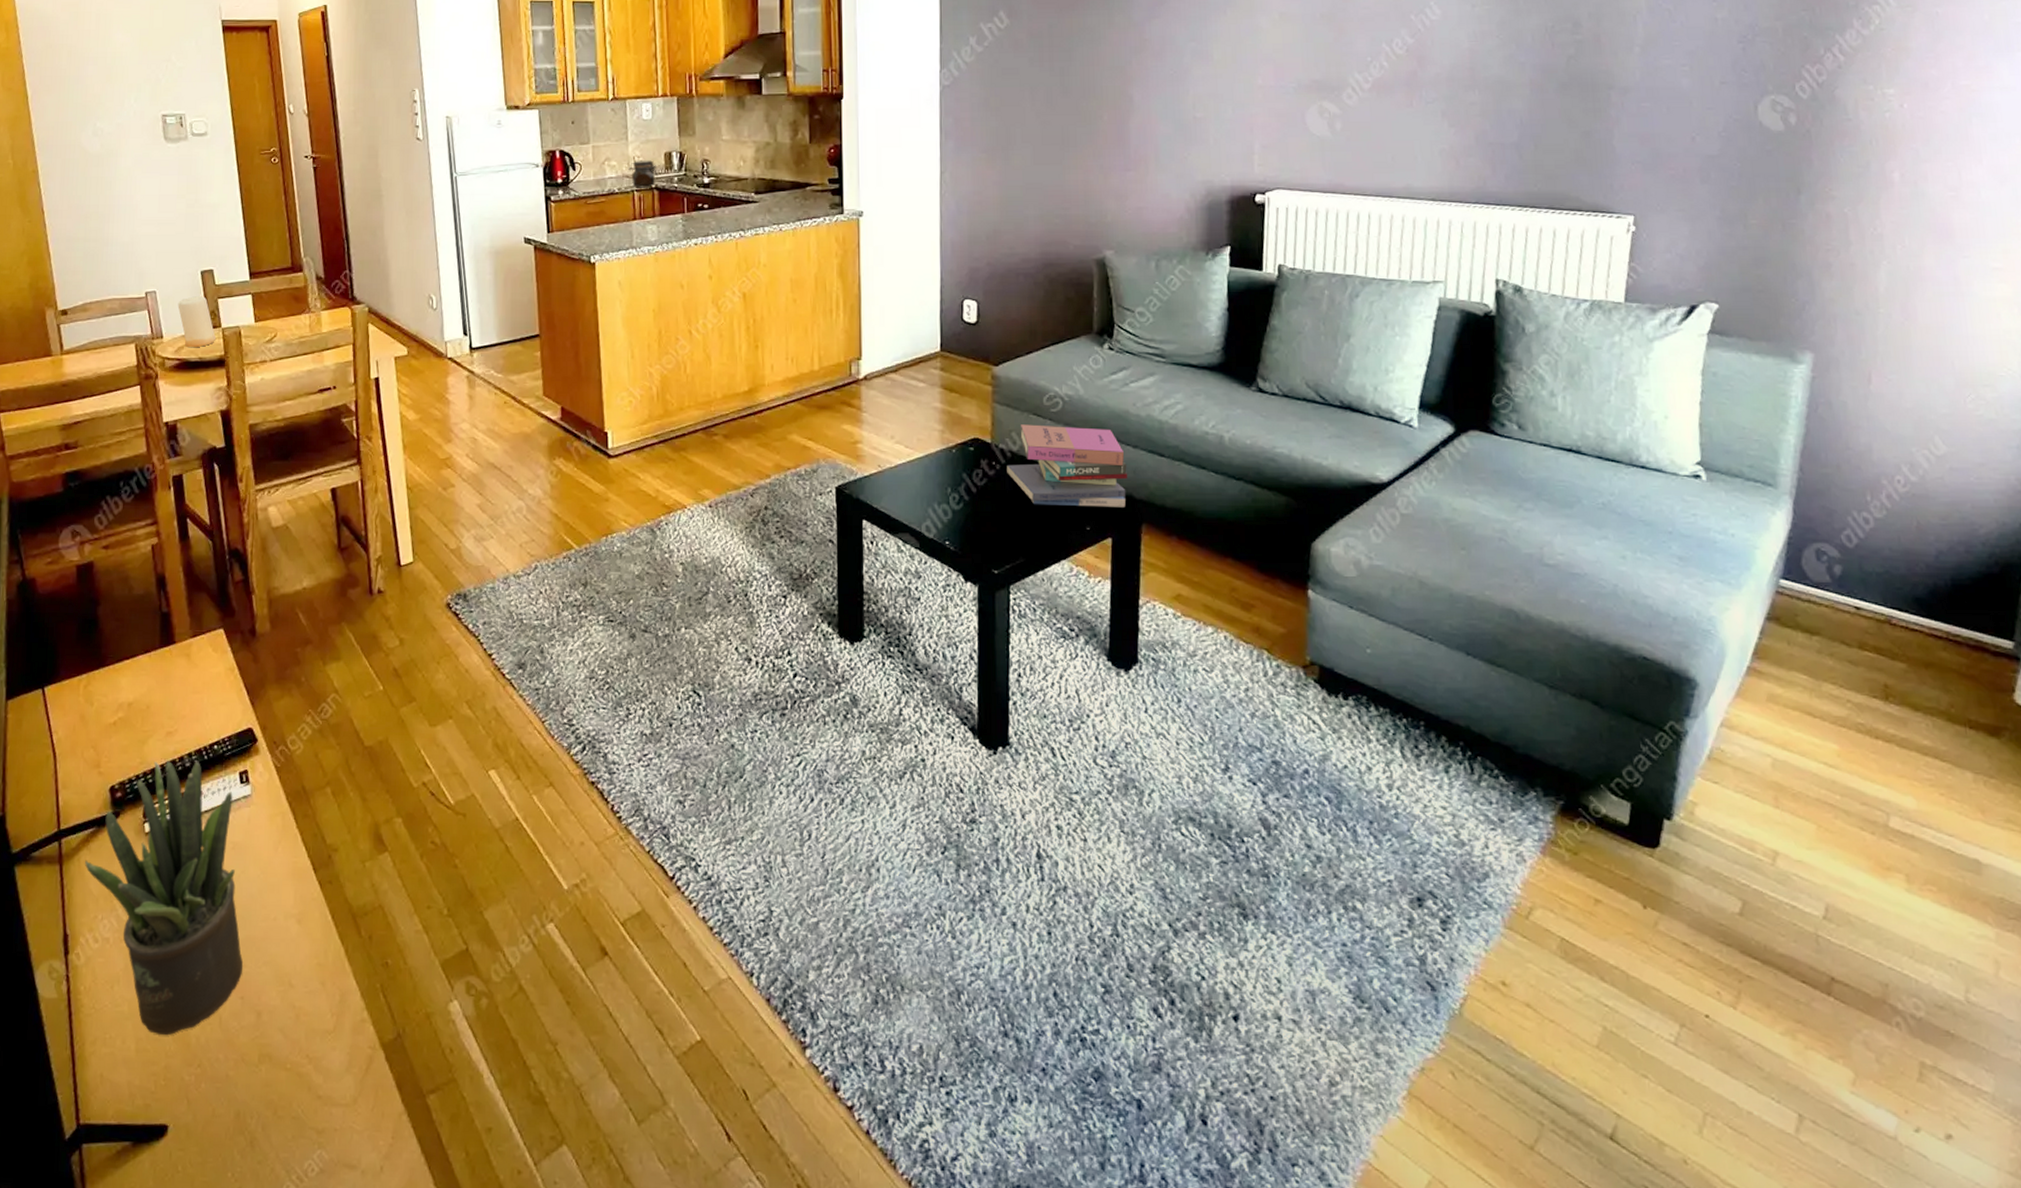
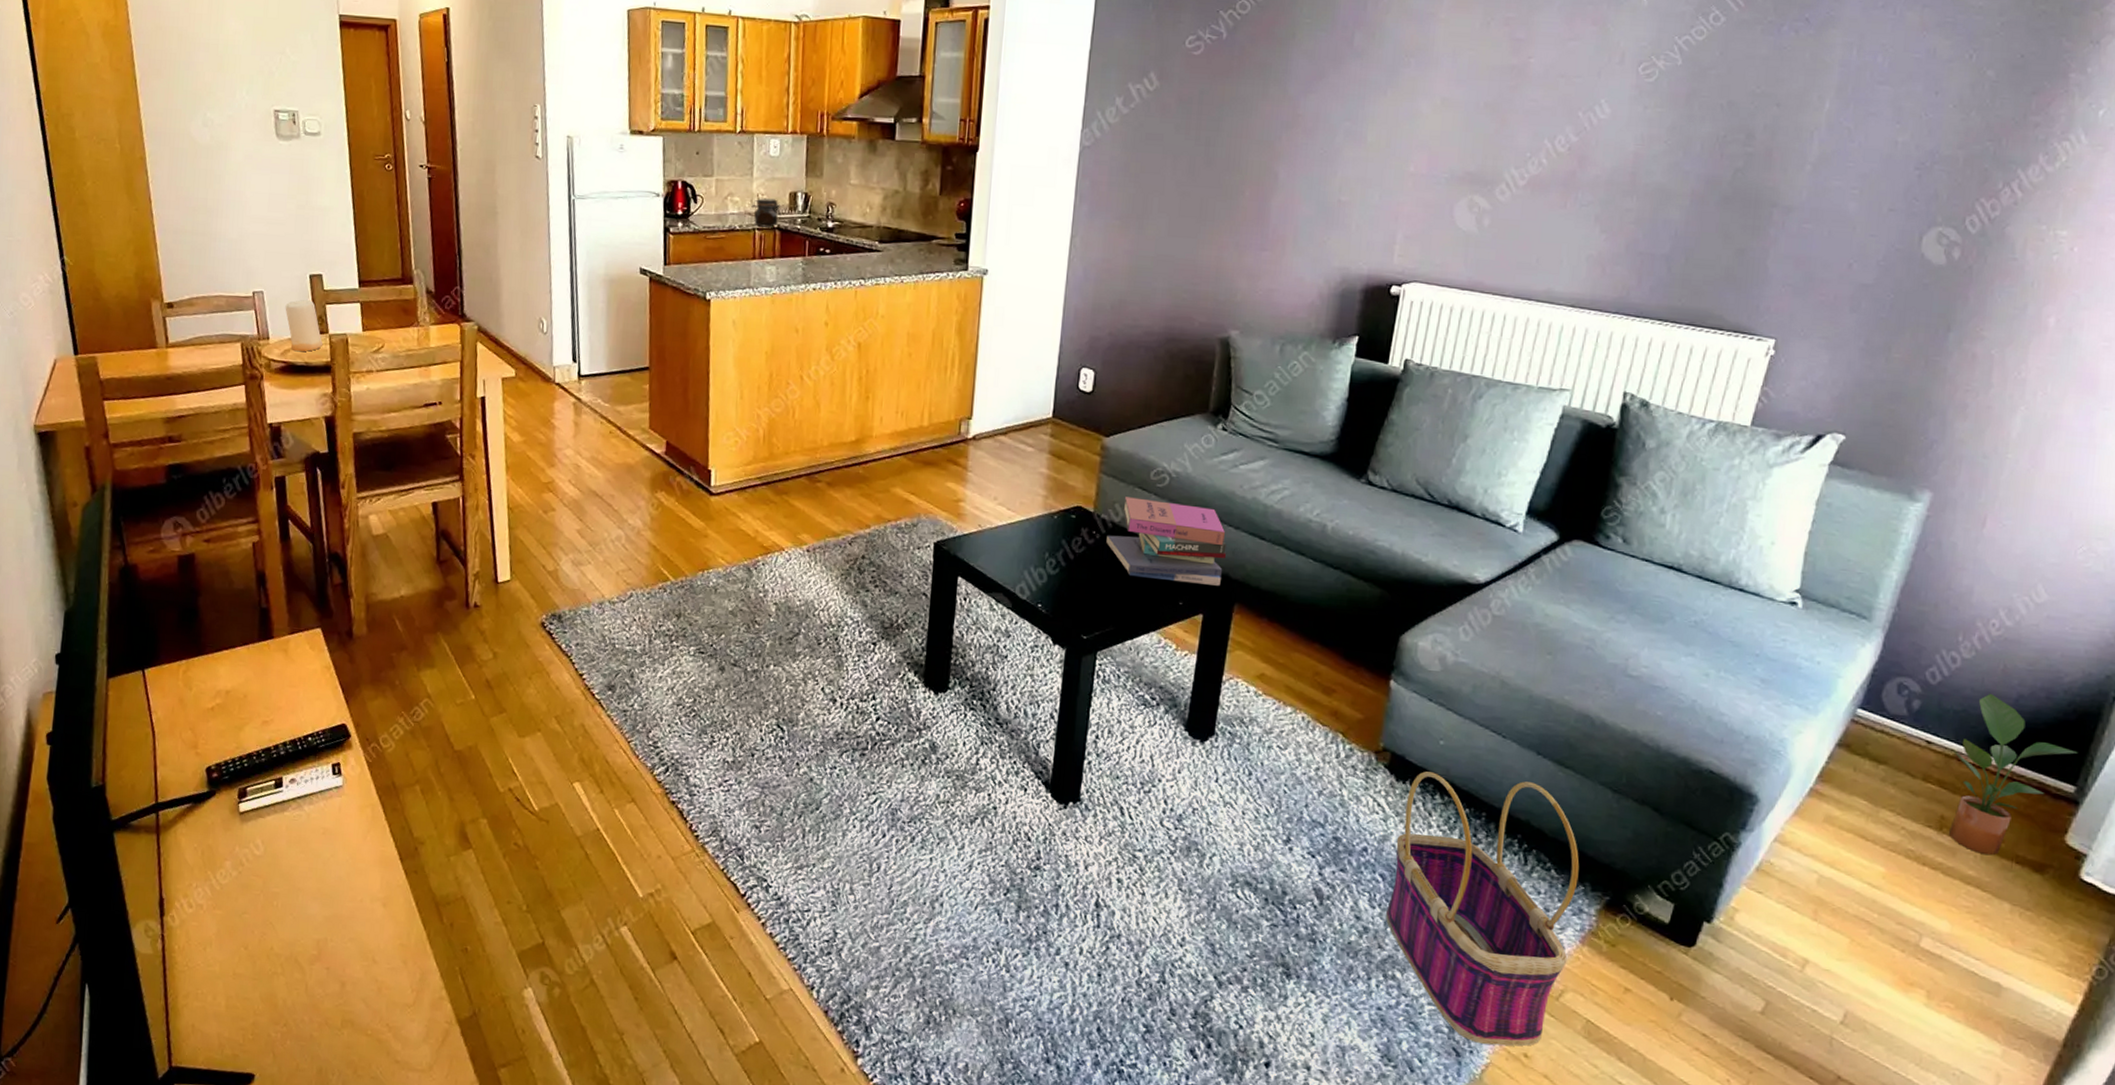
potted plant: present [85,761,244,1035] -> none [181,747,330,996]
basket: none [1337,683,1531,975] -> present [1386,771,1580,1046]
potted plant: none [1884,551,2009,723] -> present [1949,693,2078,856]

